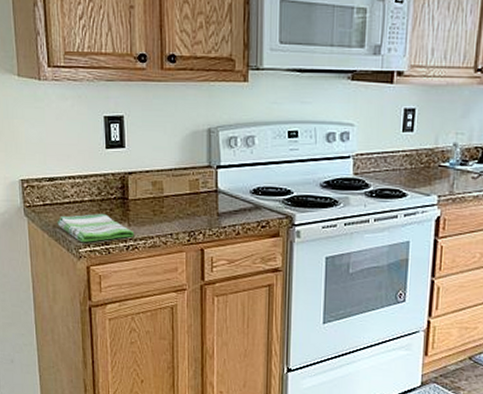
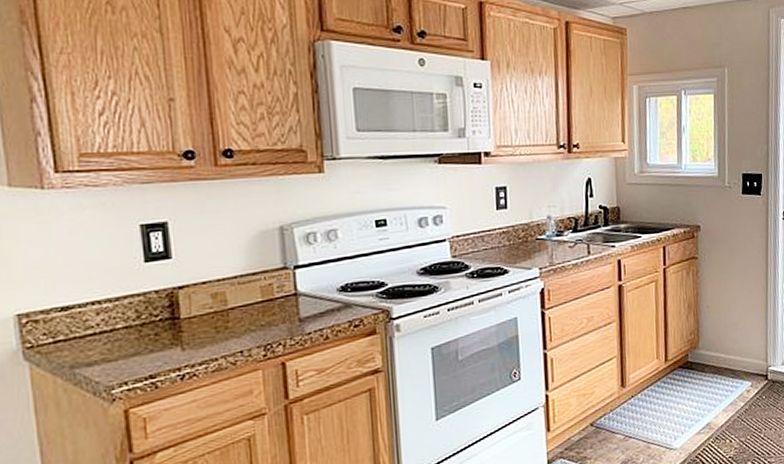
dish towel: present [57,214,135,243] -> none [76,341,191,382]

